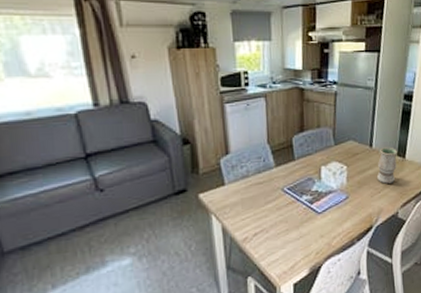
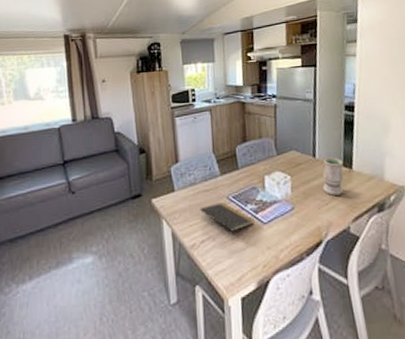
notepad: none [253,194,309,228] -> present [200,202,255,237]

